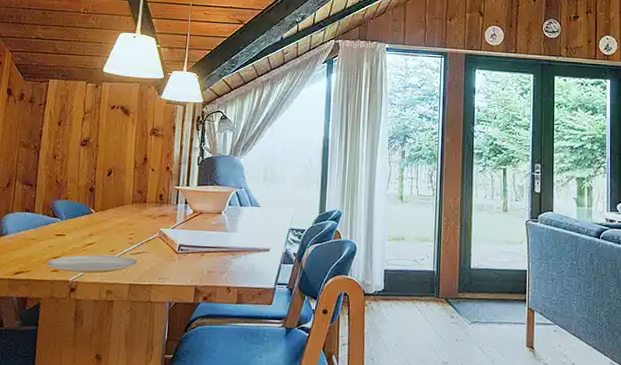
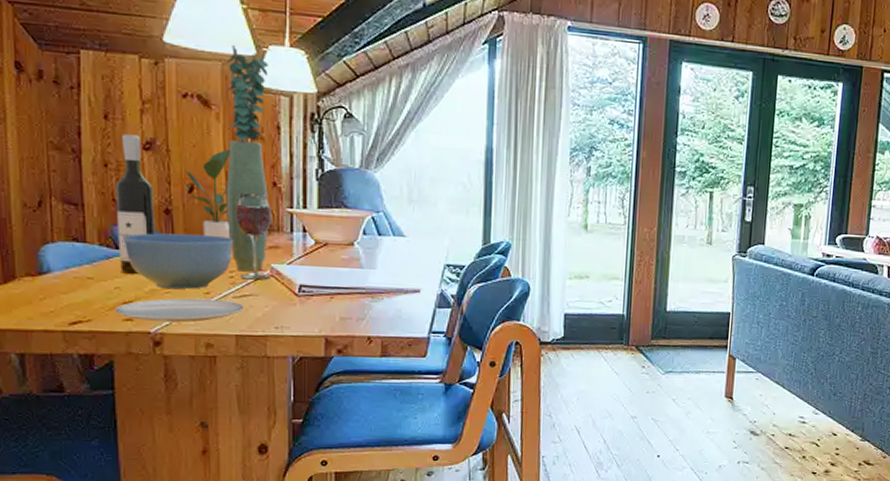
bottle: none [54,135,85,236] -> present [115,134,157,274]
bowl: none [59,205,136,248] -> present [123,233,234,289]
potted plant: none [106,143,140,209] -> present [184,148,231,239]
vase: none [132,72,171,235] -> present [226,45,268,272]
wineglass: none [137,175,164,241] -> present [236,193,271,280]

